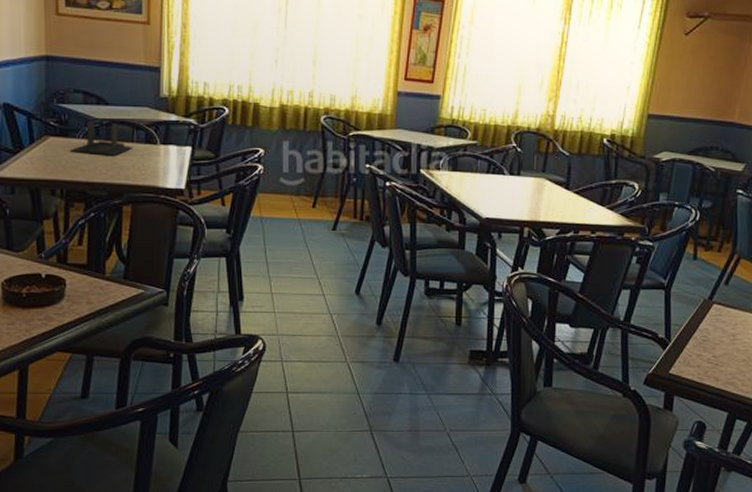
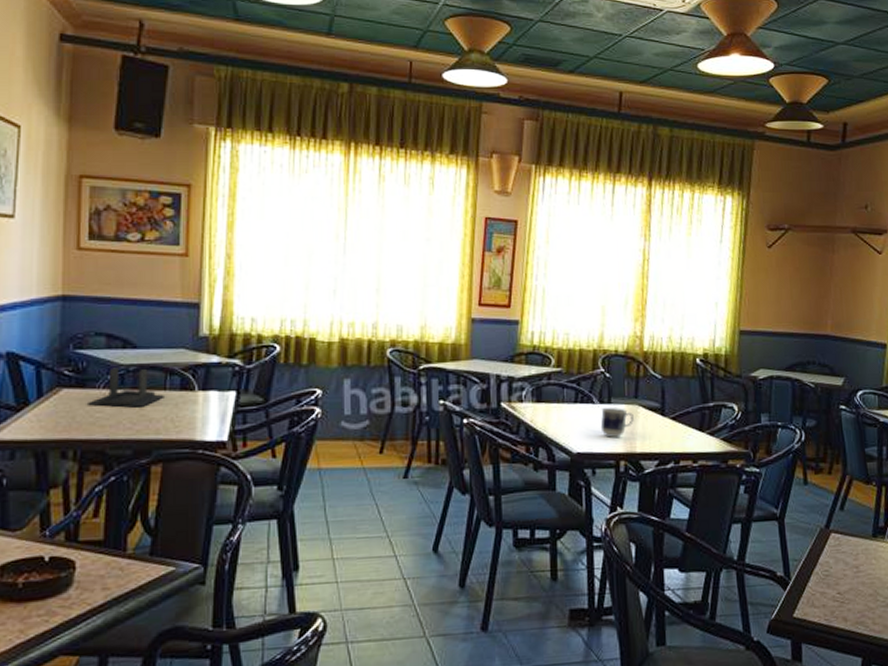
cup: none [509,179,540,207] -> present [600,407,634,438]

